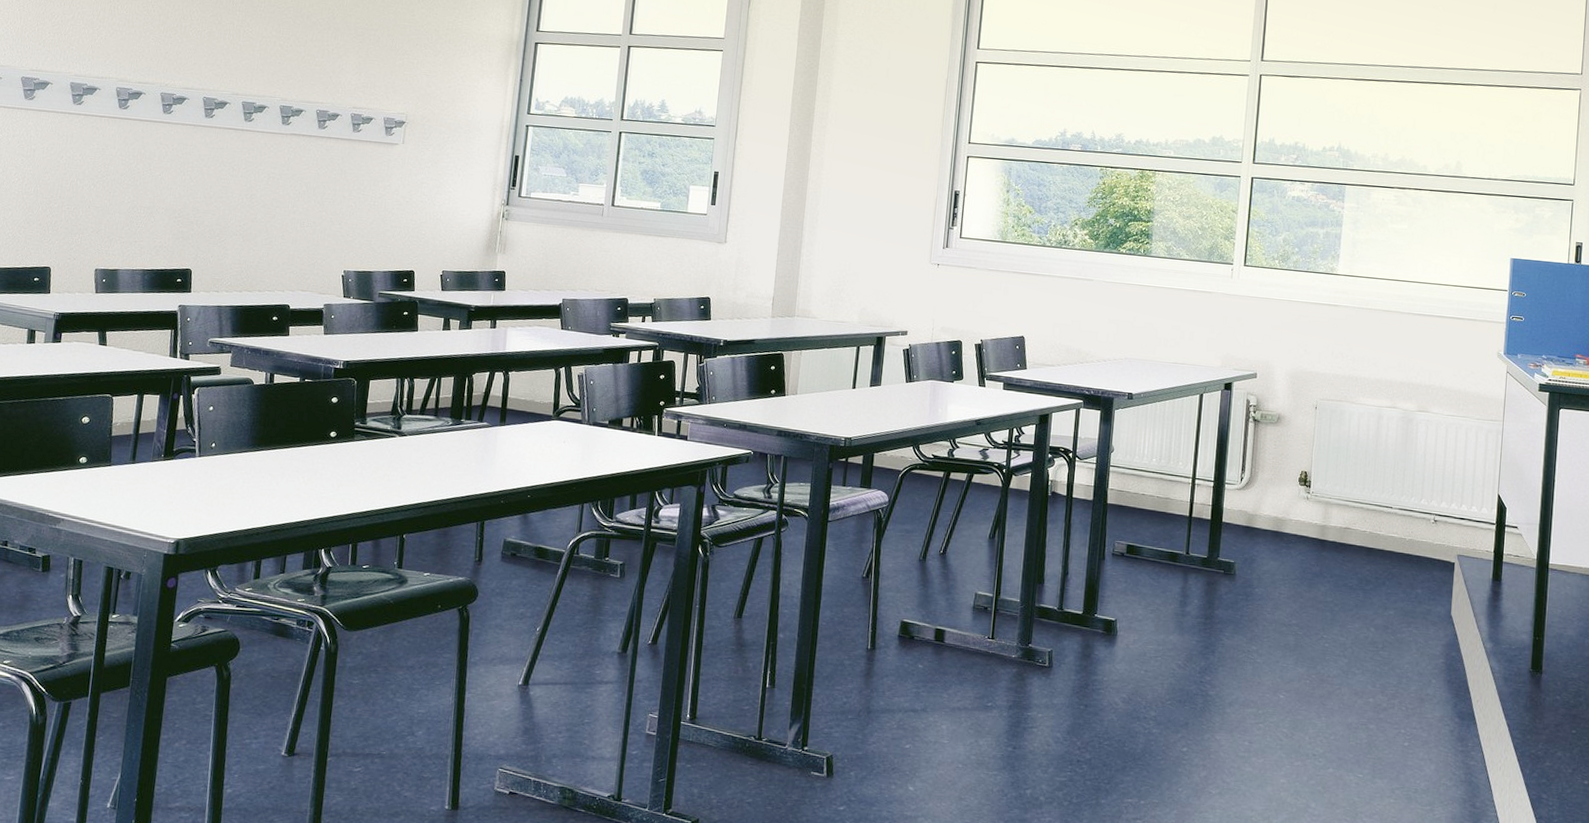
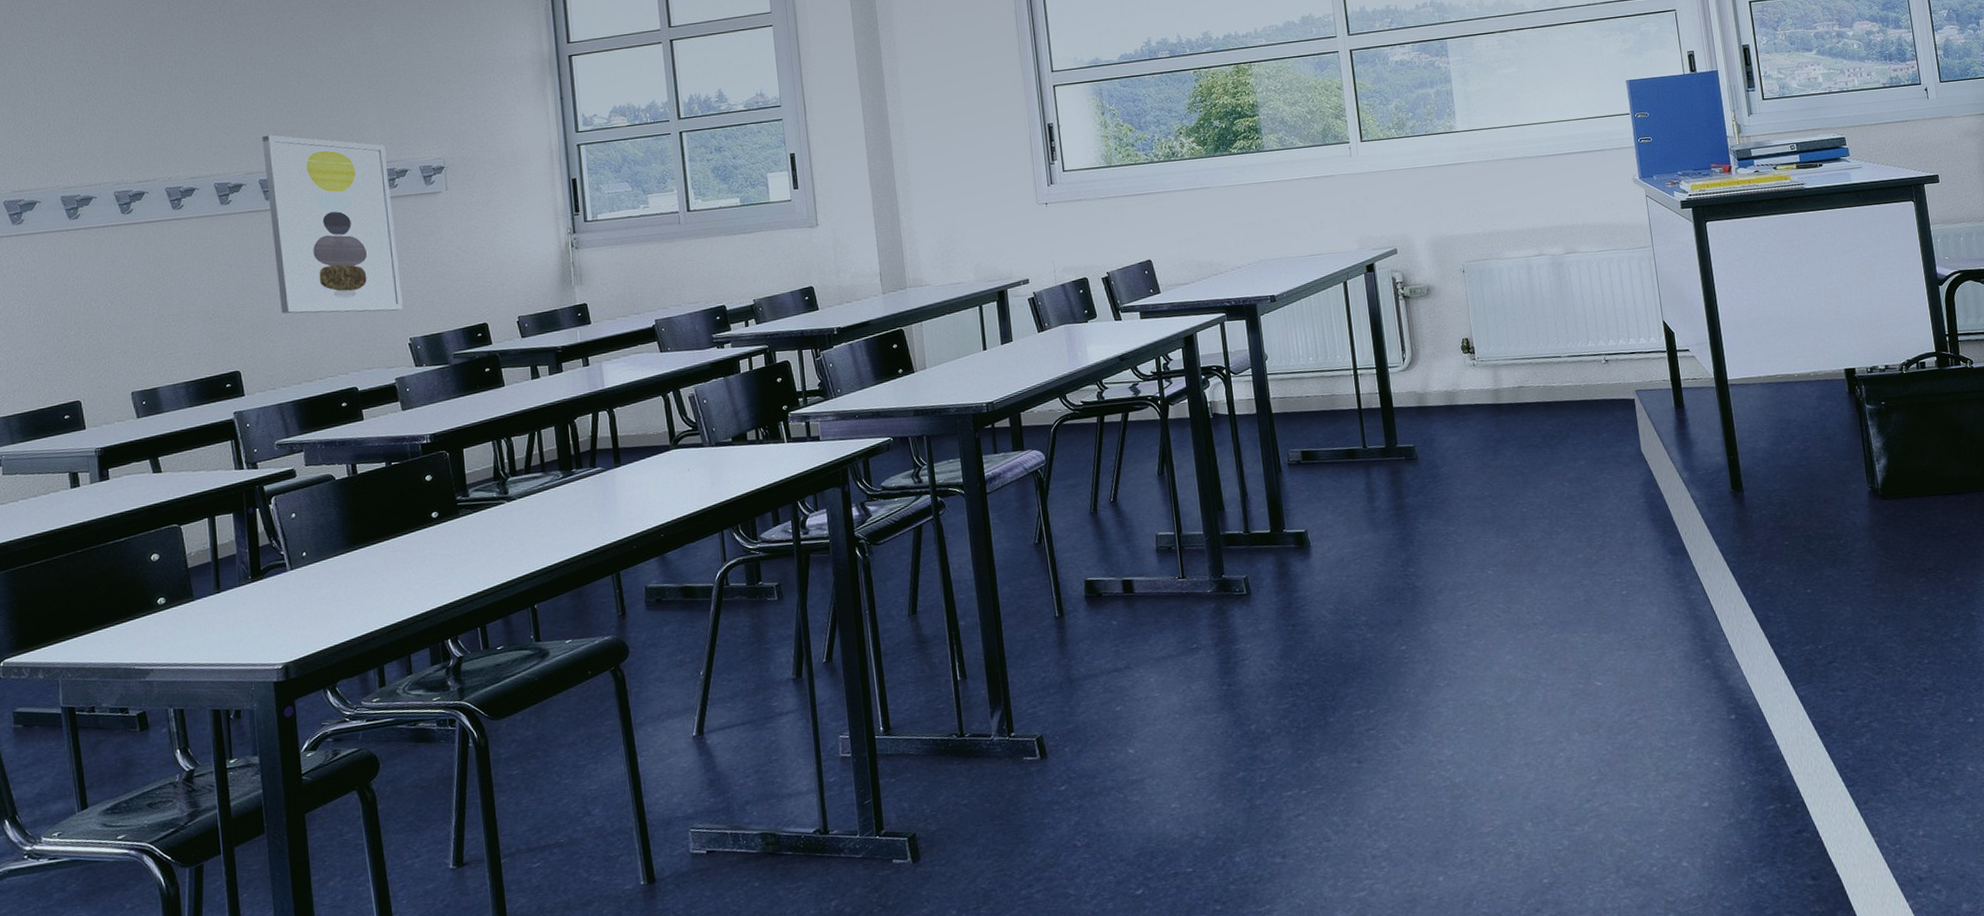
wall art: none [237,62,358,244] -> present [262,135,403,314]

